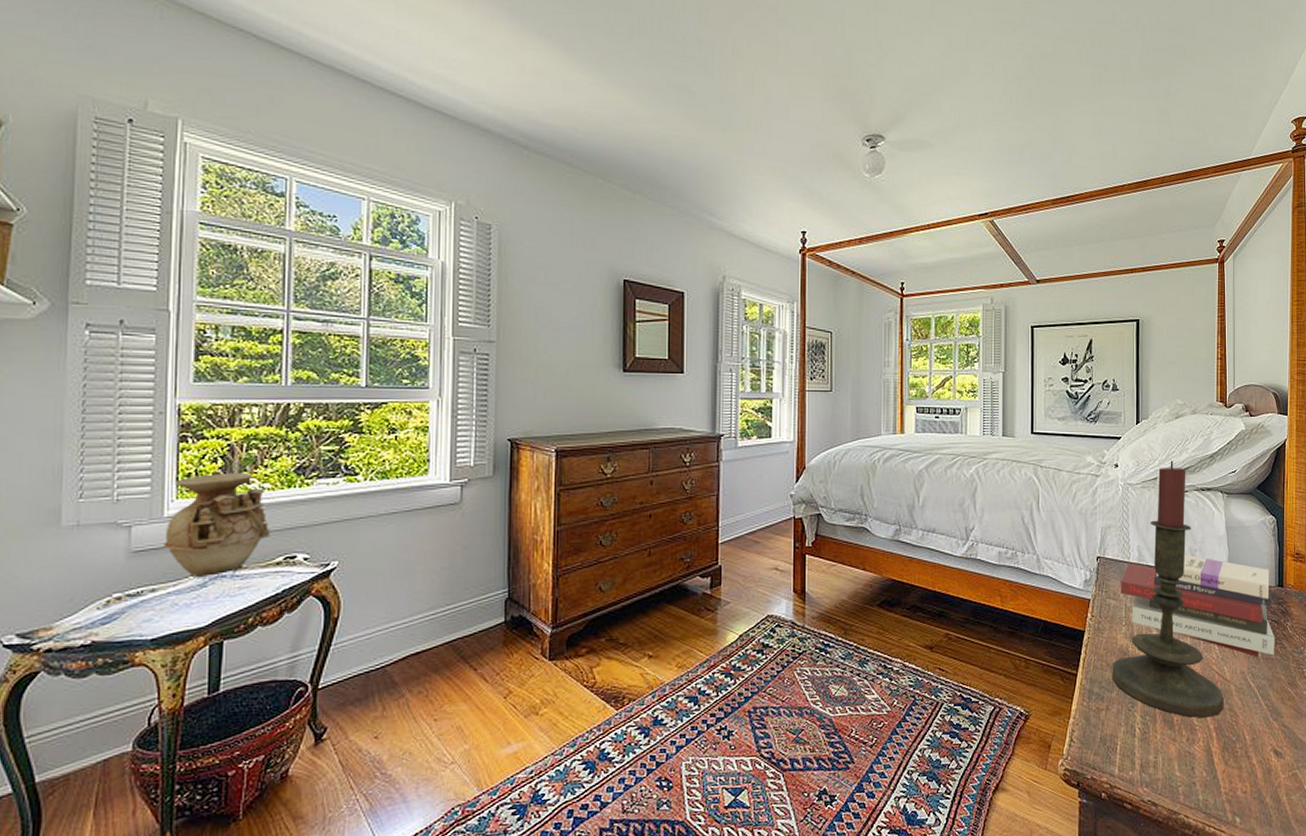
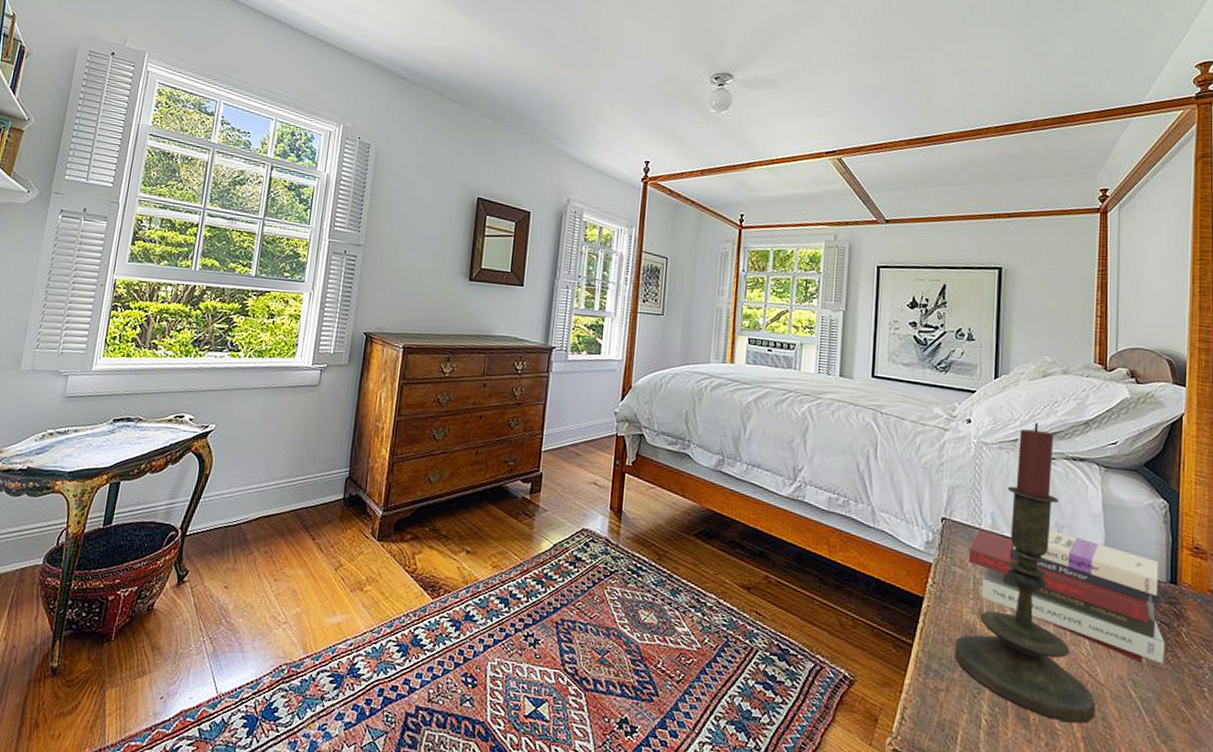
vase: present [162,472,270,577] -> none [88,338,168,425]

